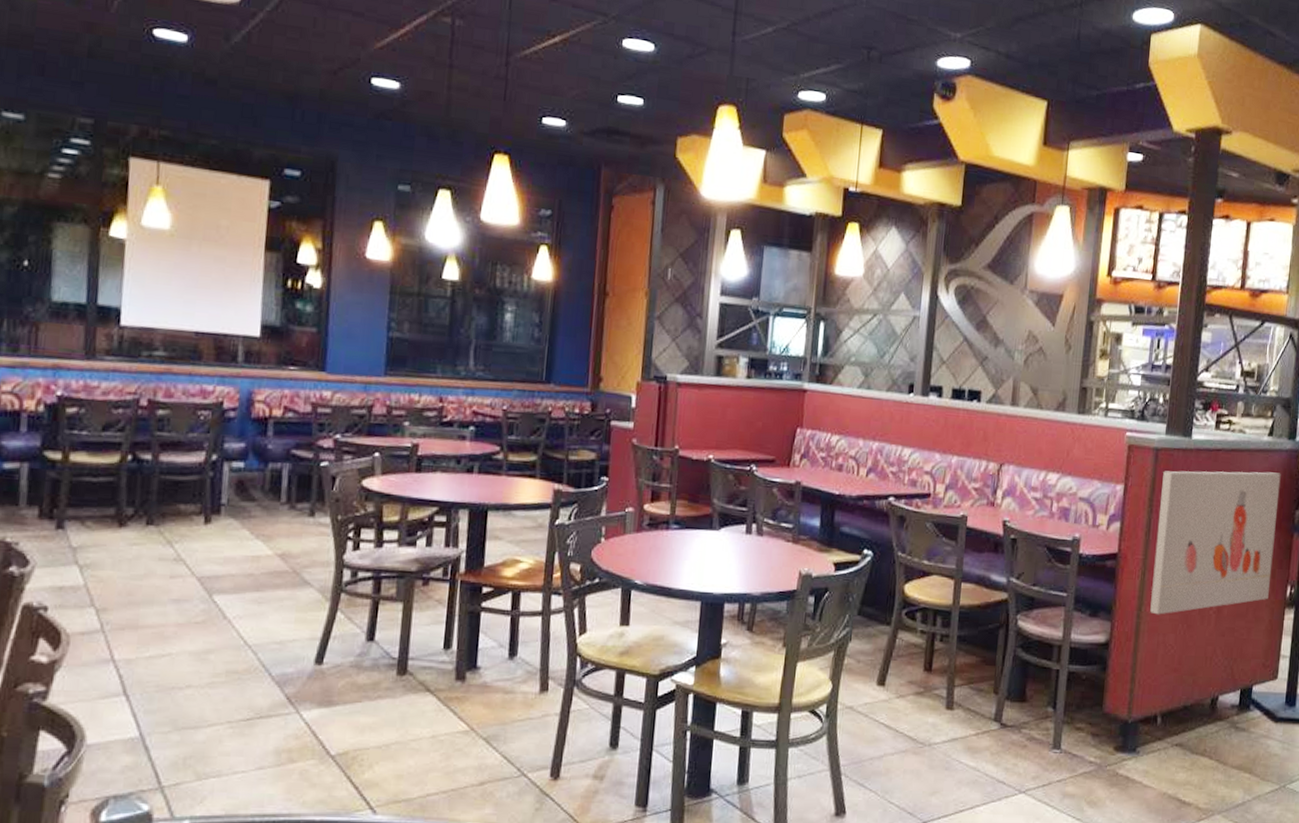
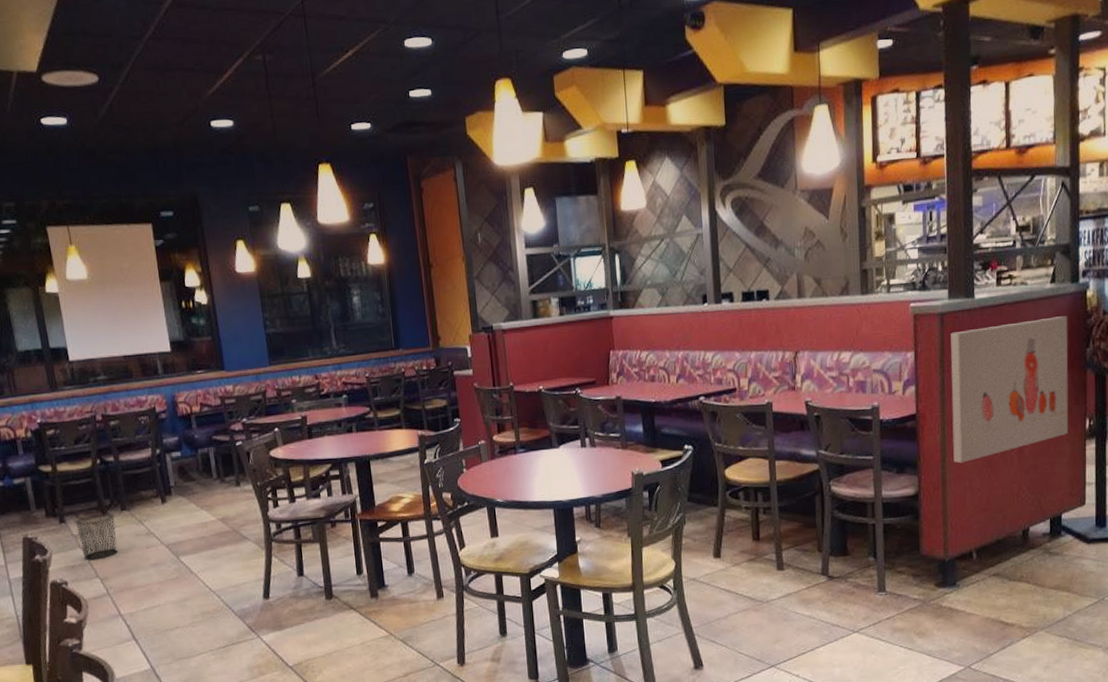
waste bin: none [77,524,136,584] -> present [75,513,118,560]

